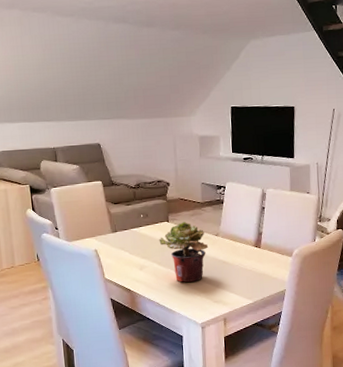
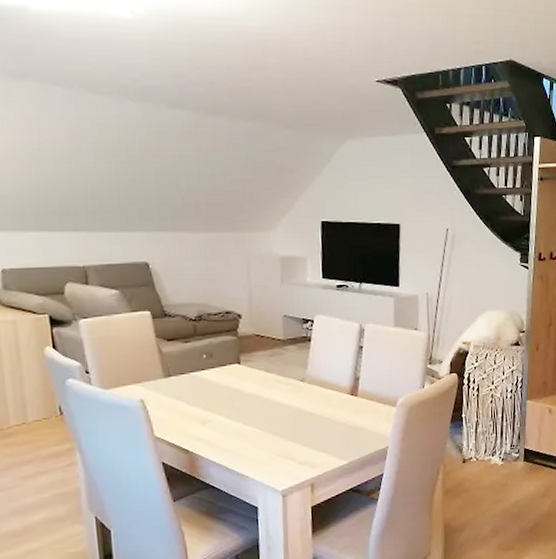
potted plant: present [159,222,209,283] -> none [227,364,292,441]

